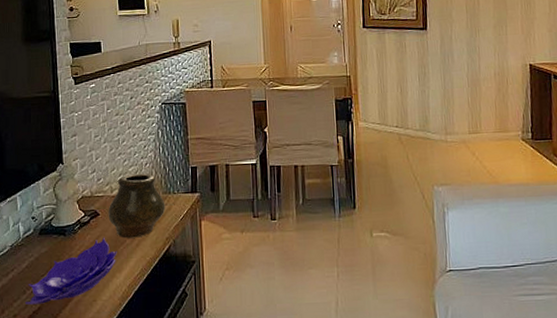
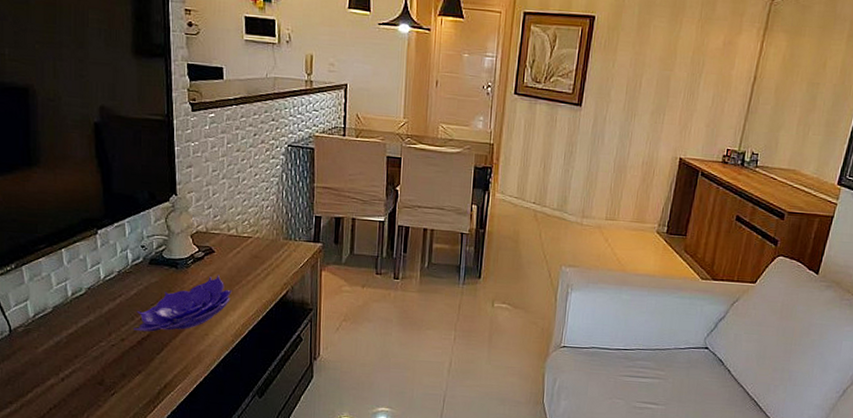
vase: present [108,173,166,238] -> none [224,215,285,280]

